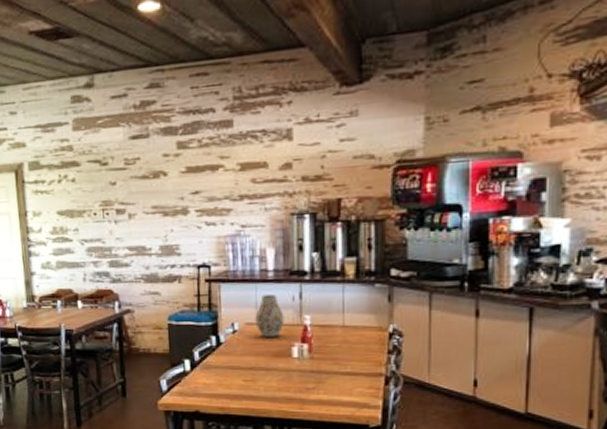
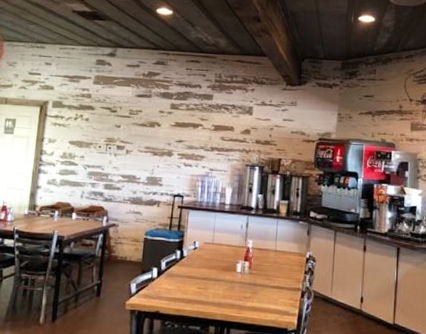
vase: present [255,294,285,337] -> none [212,222,234,255]

